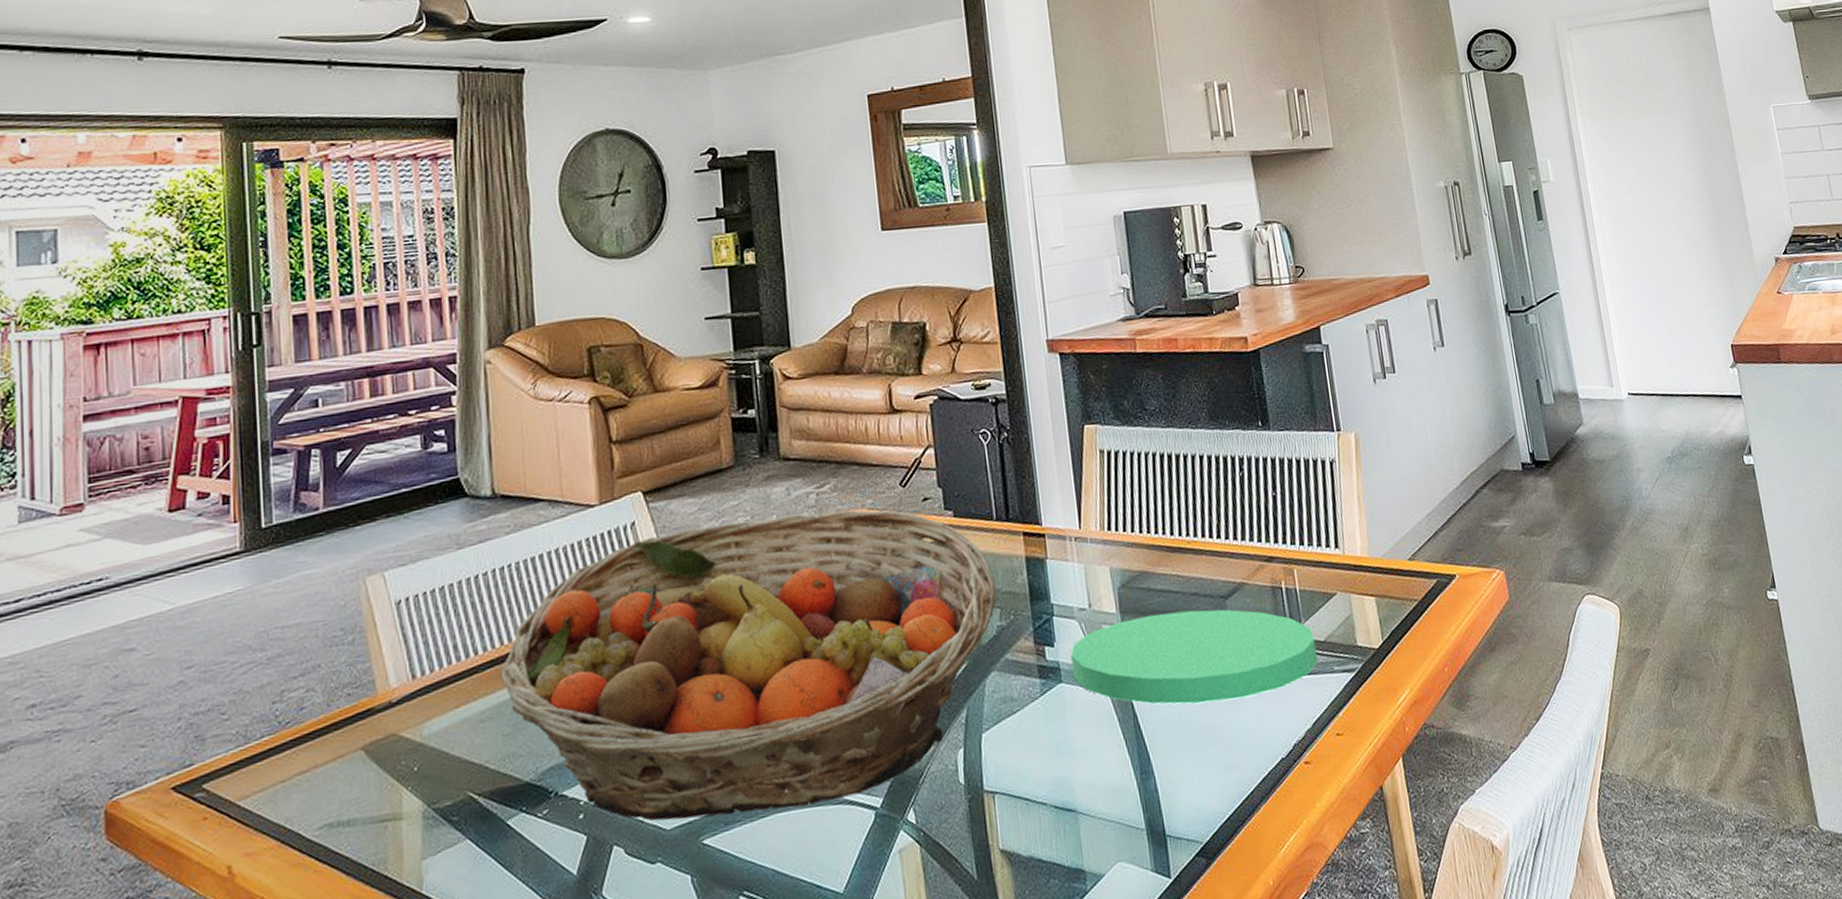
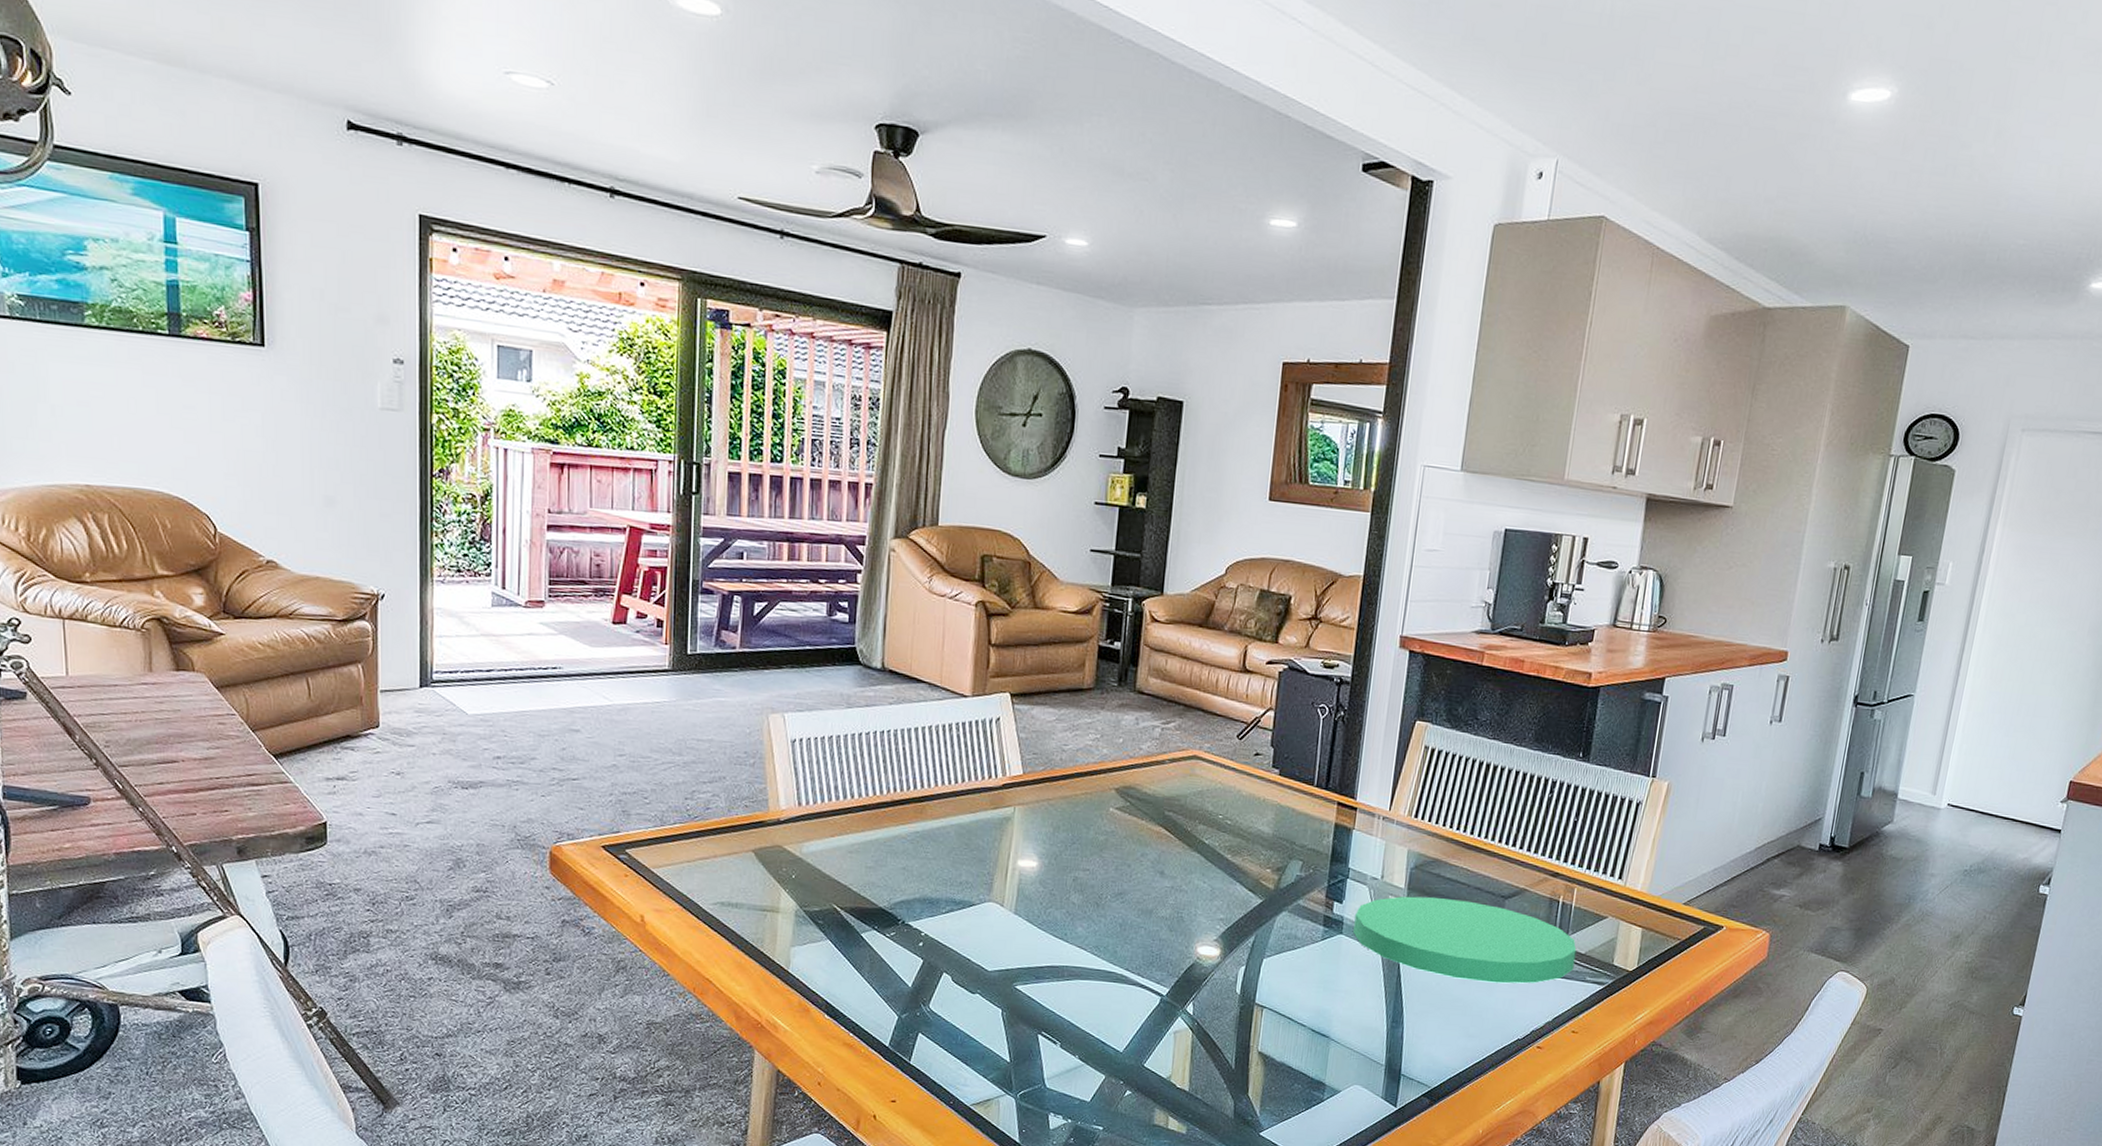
fruit basket: present [500,509,998,821] -> none [870,734,1304,981]

